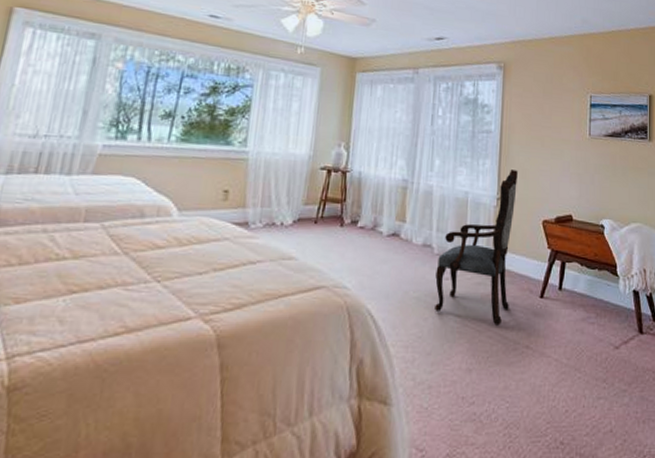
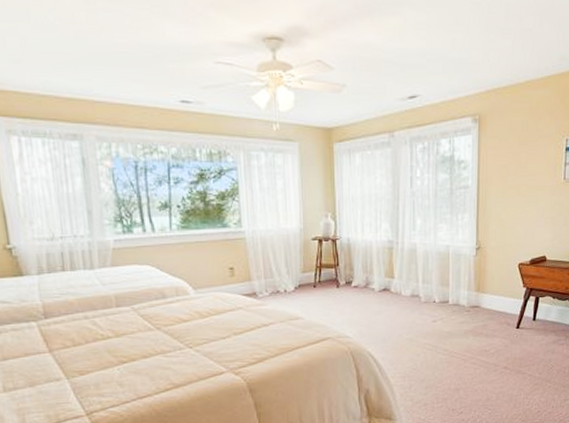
armchair: present [435,170,518,326] -> none [424,221,495,354]

